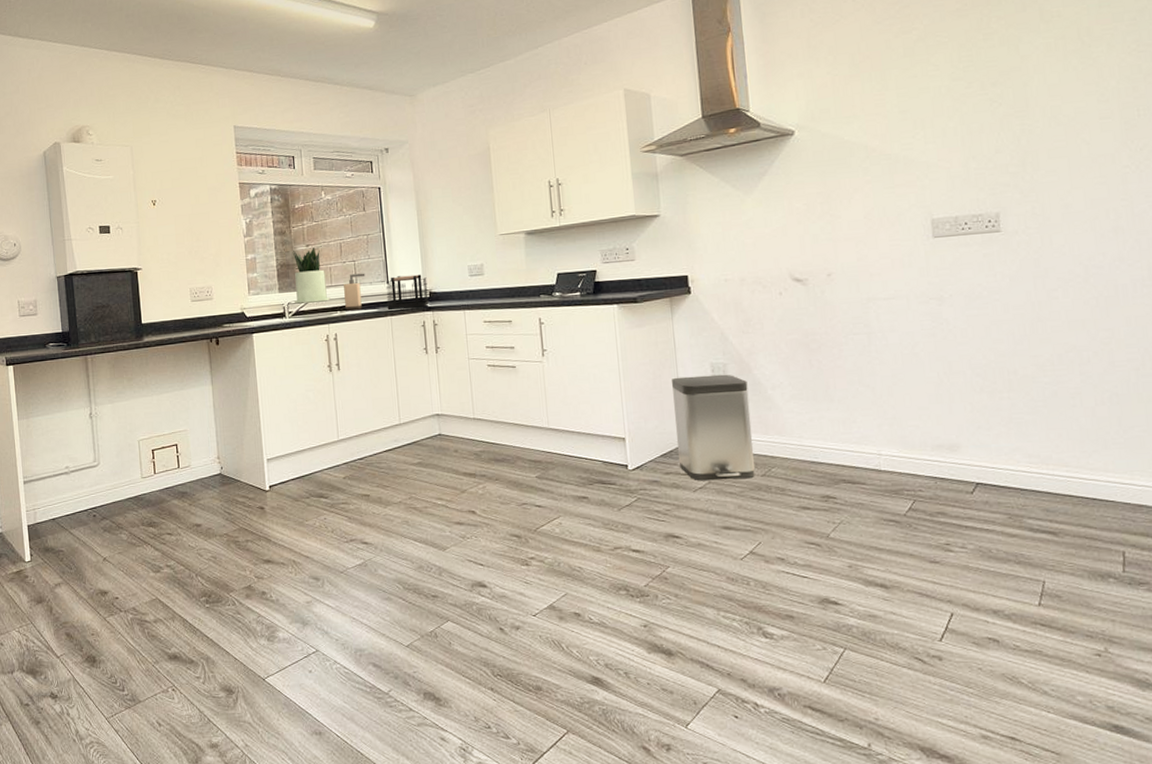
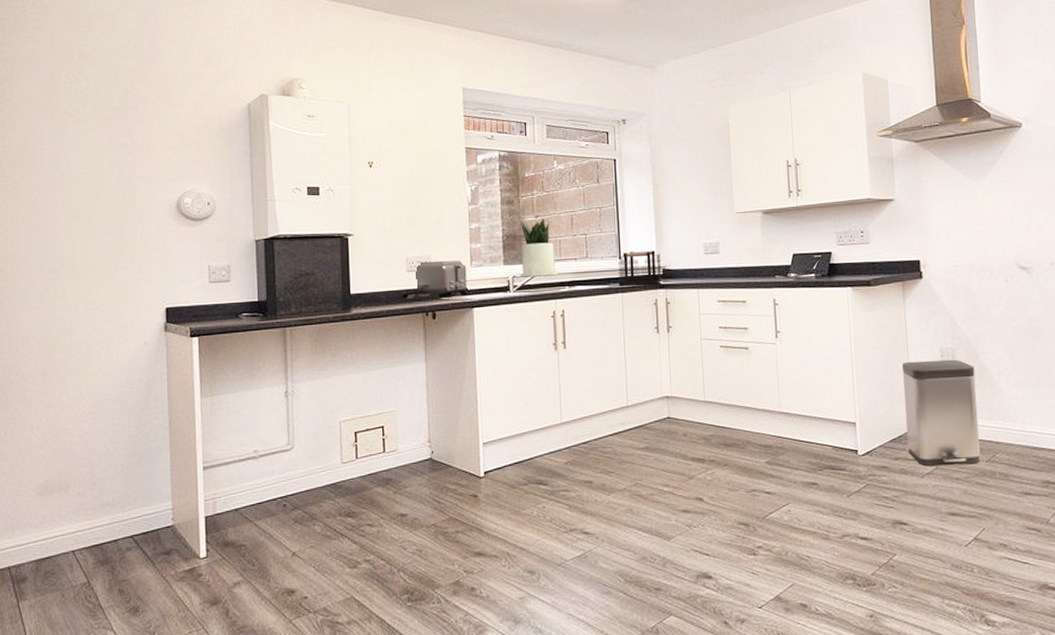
toaster: none [187,289,247,327] -> present [401,260,467,299]
soap dispenser: present [344,273,365,312] -> none [573,247,597,287]

